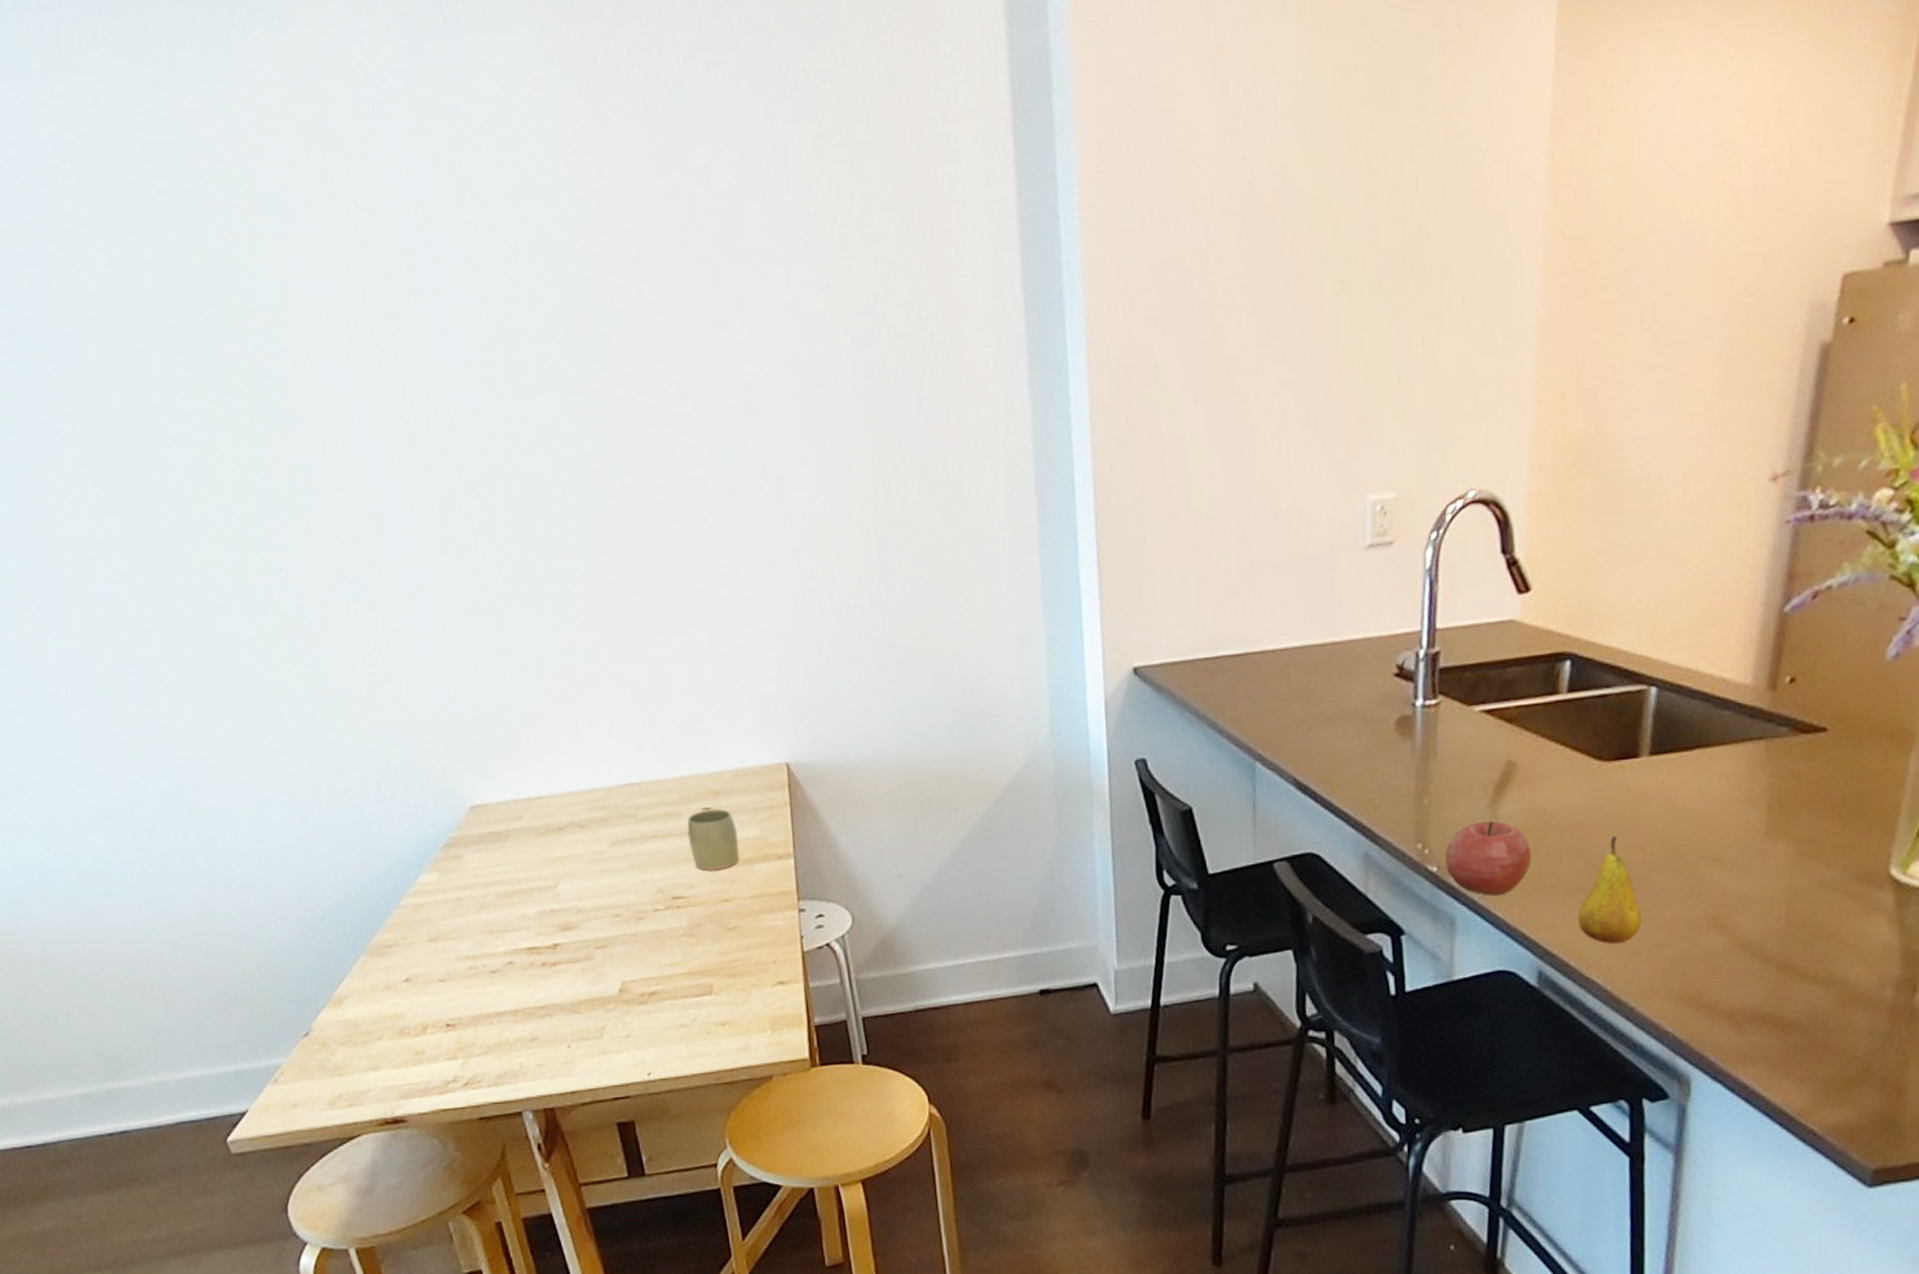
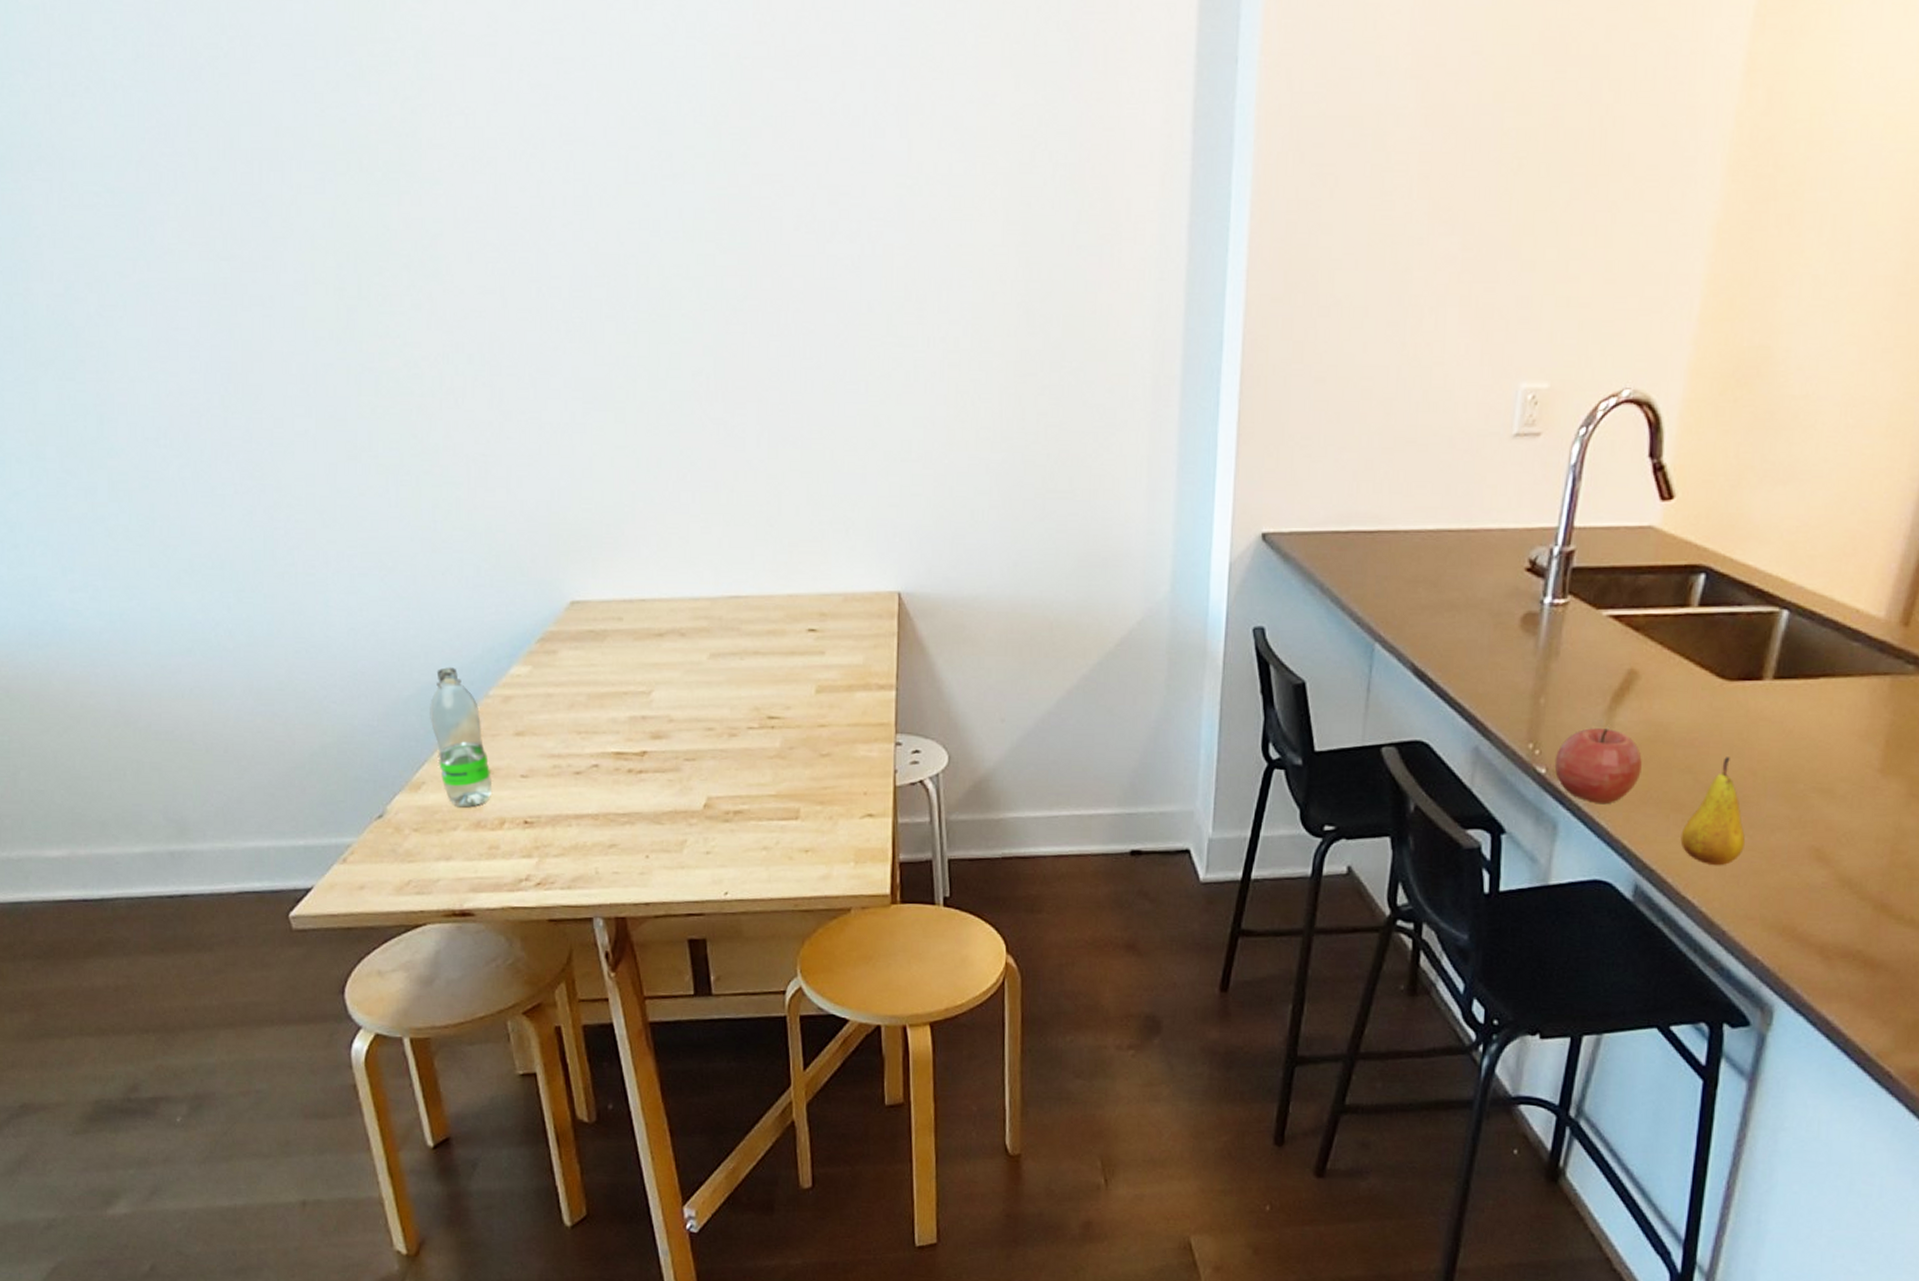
bottle: none [344,882,412,1018] -> present [430,667,491,808]
mug: present [687,809,739,871] -> none [790,632,841,694]

